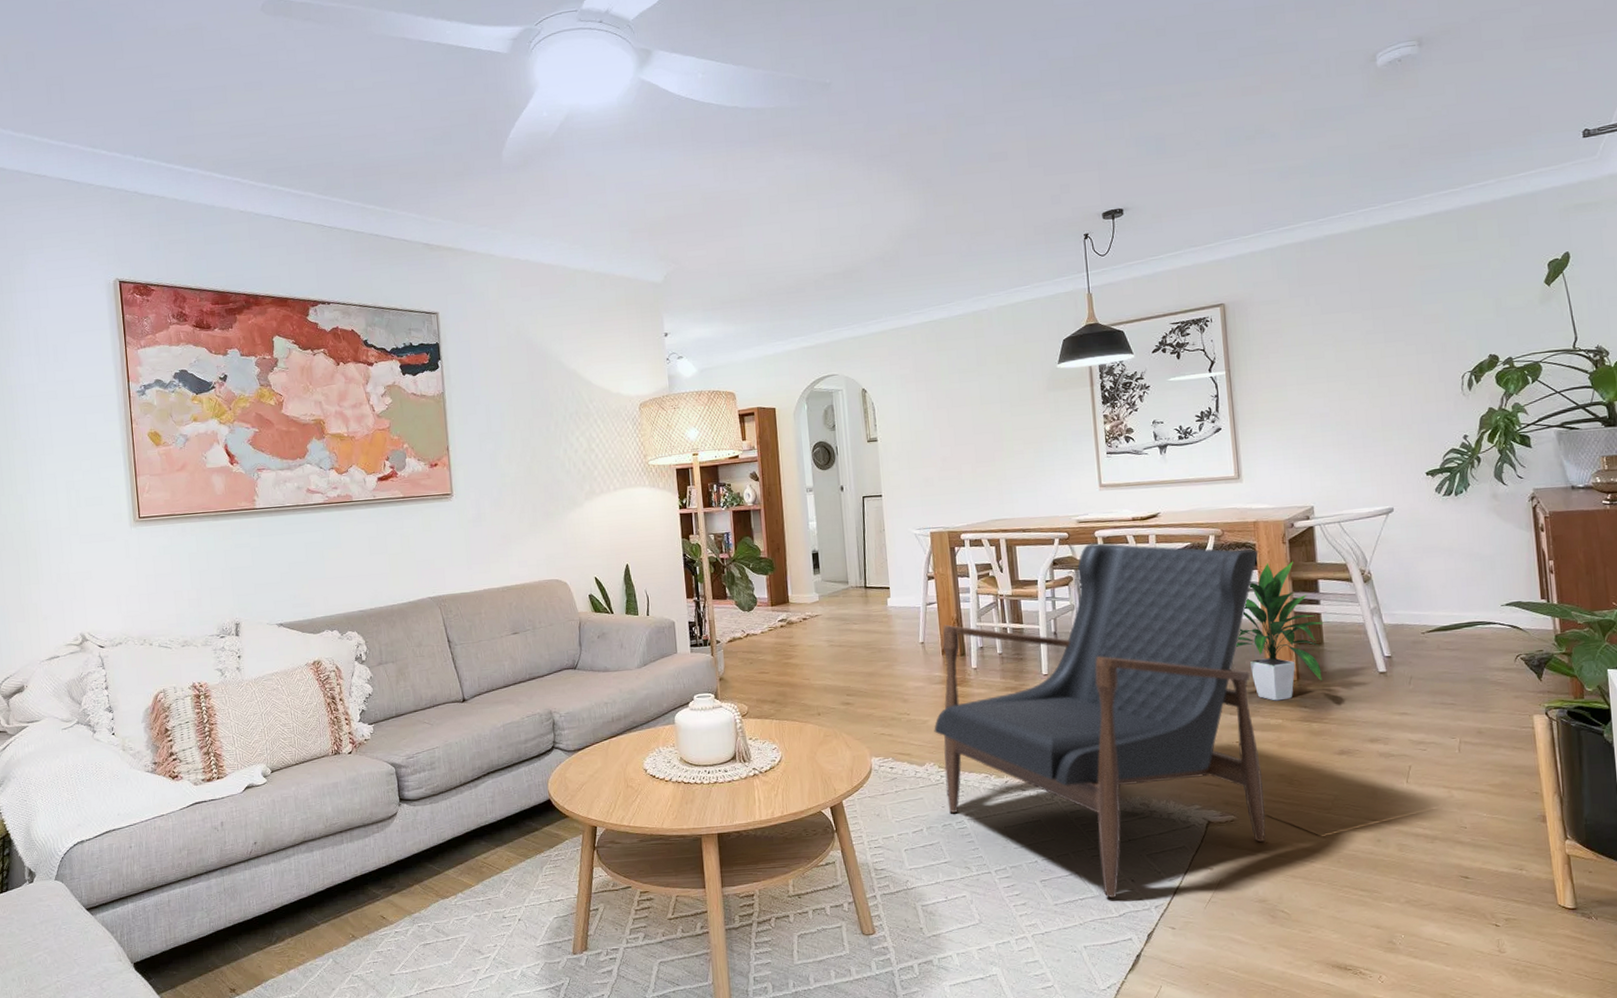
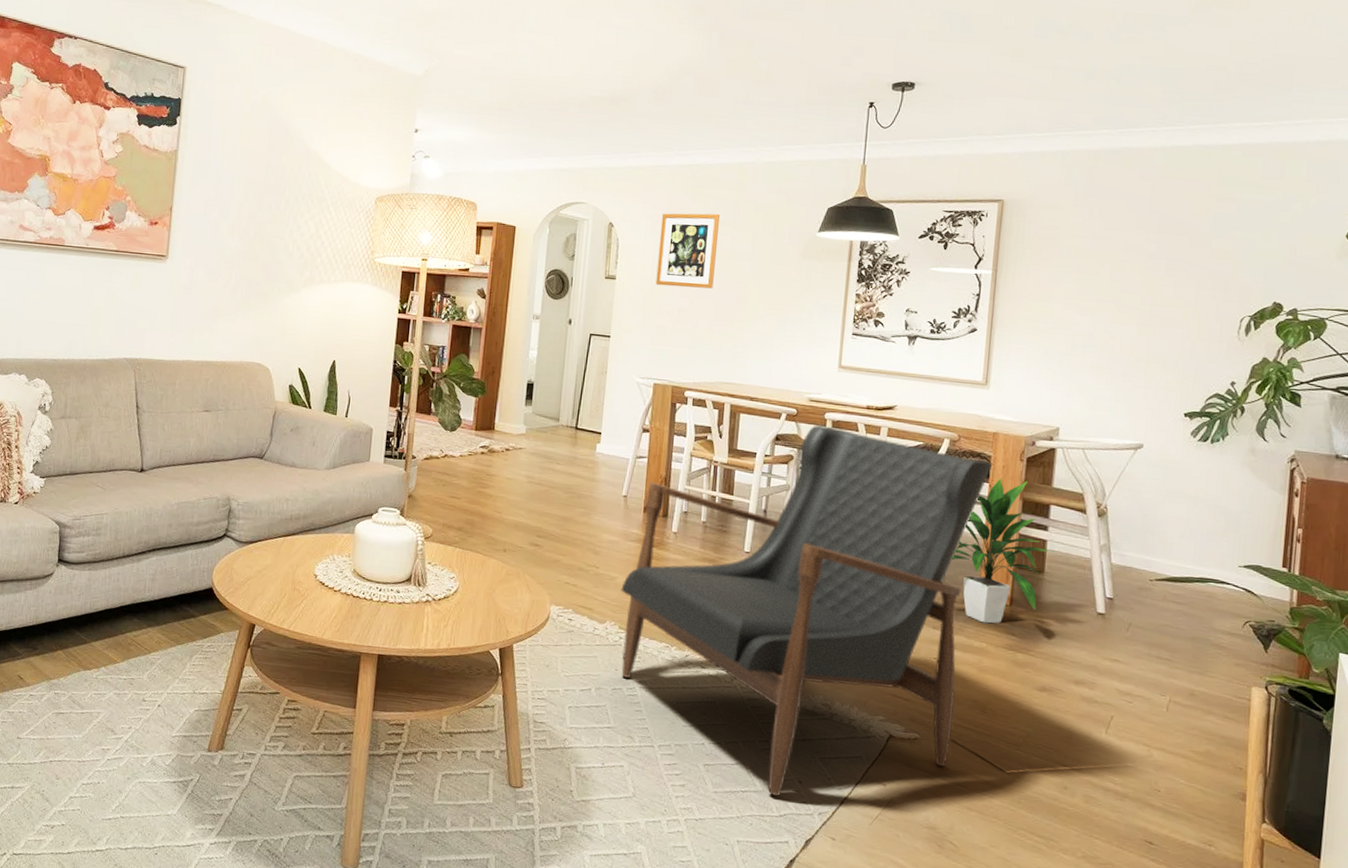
wall art: none [910,362,970,440] -> present [655,213,721,289]

